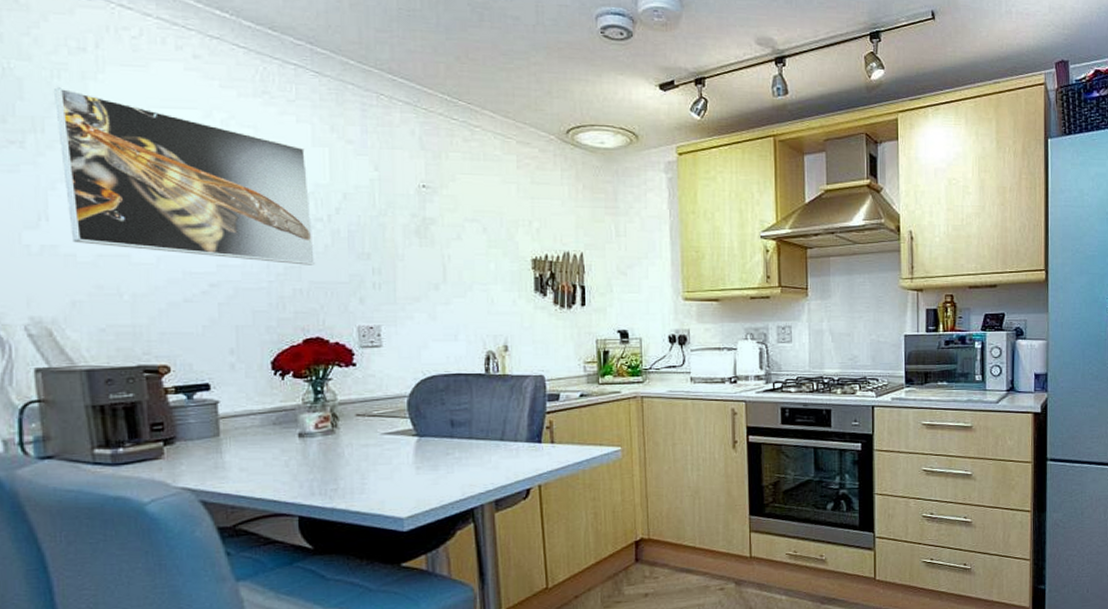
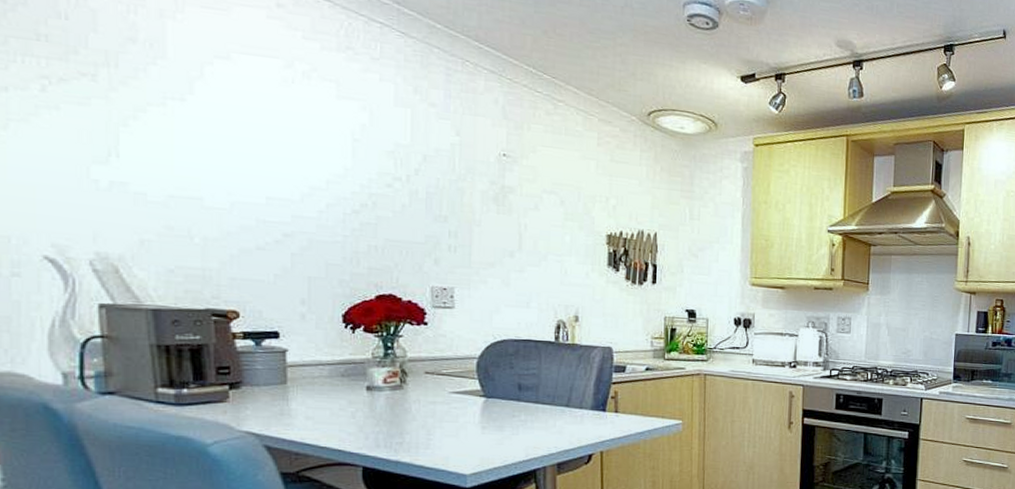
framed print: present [54,87,316,265] -> none [130,23,392,224]

